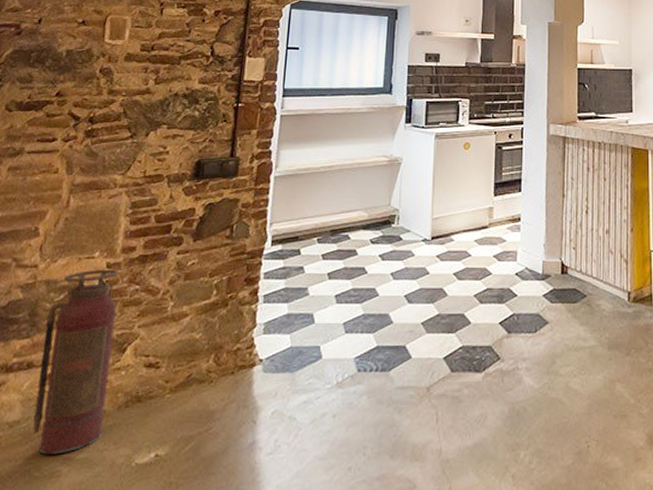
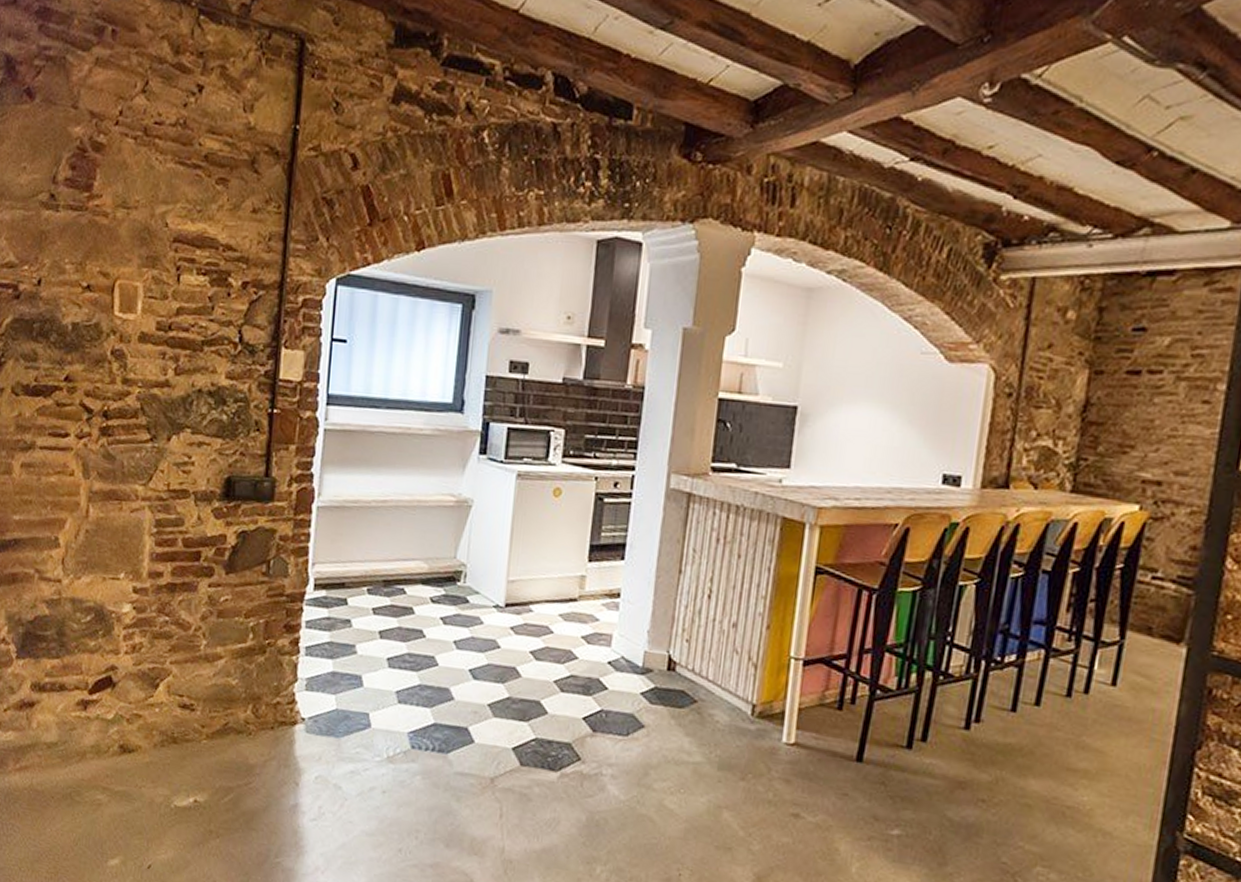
fire extinguisher: present [33,269,120,455] -> none [70,593,147,783]

